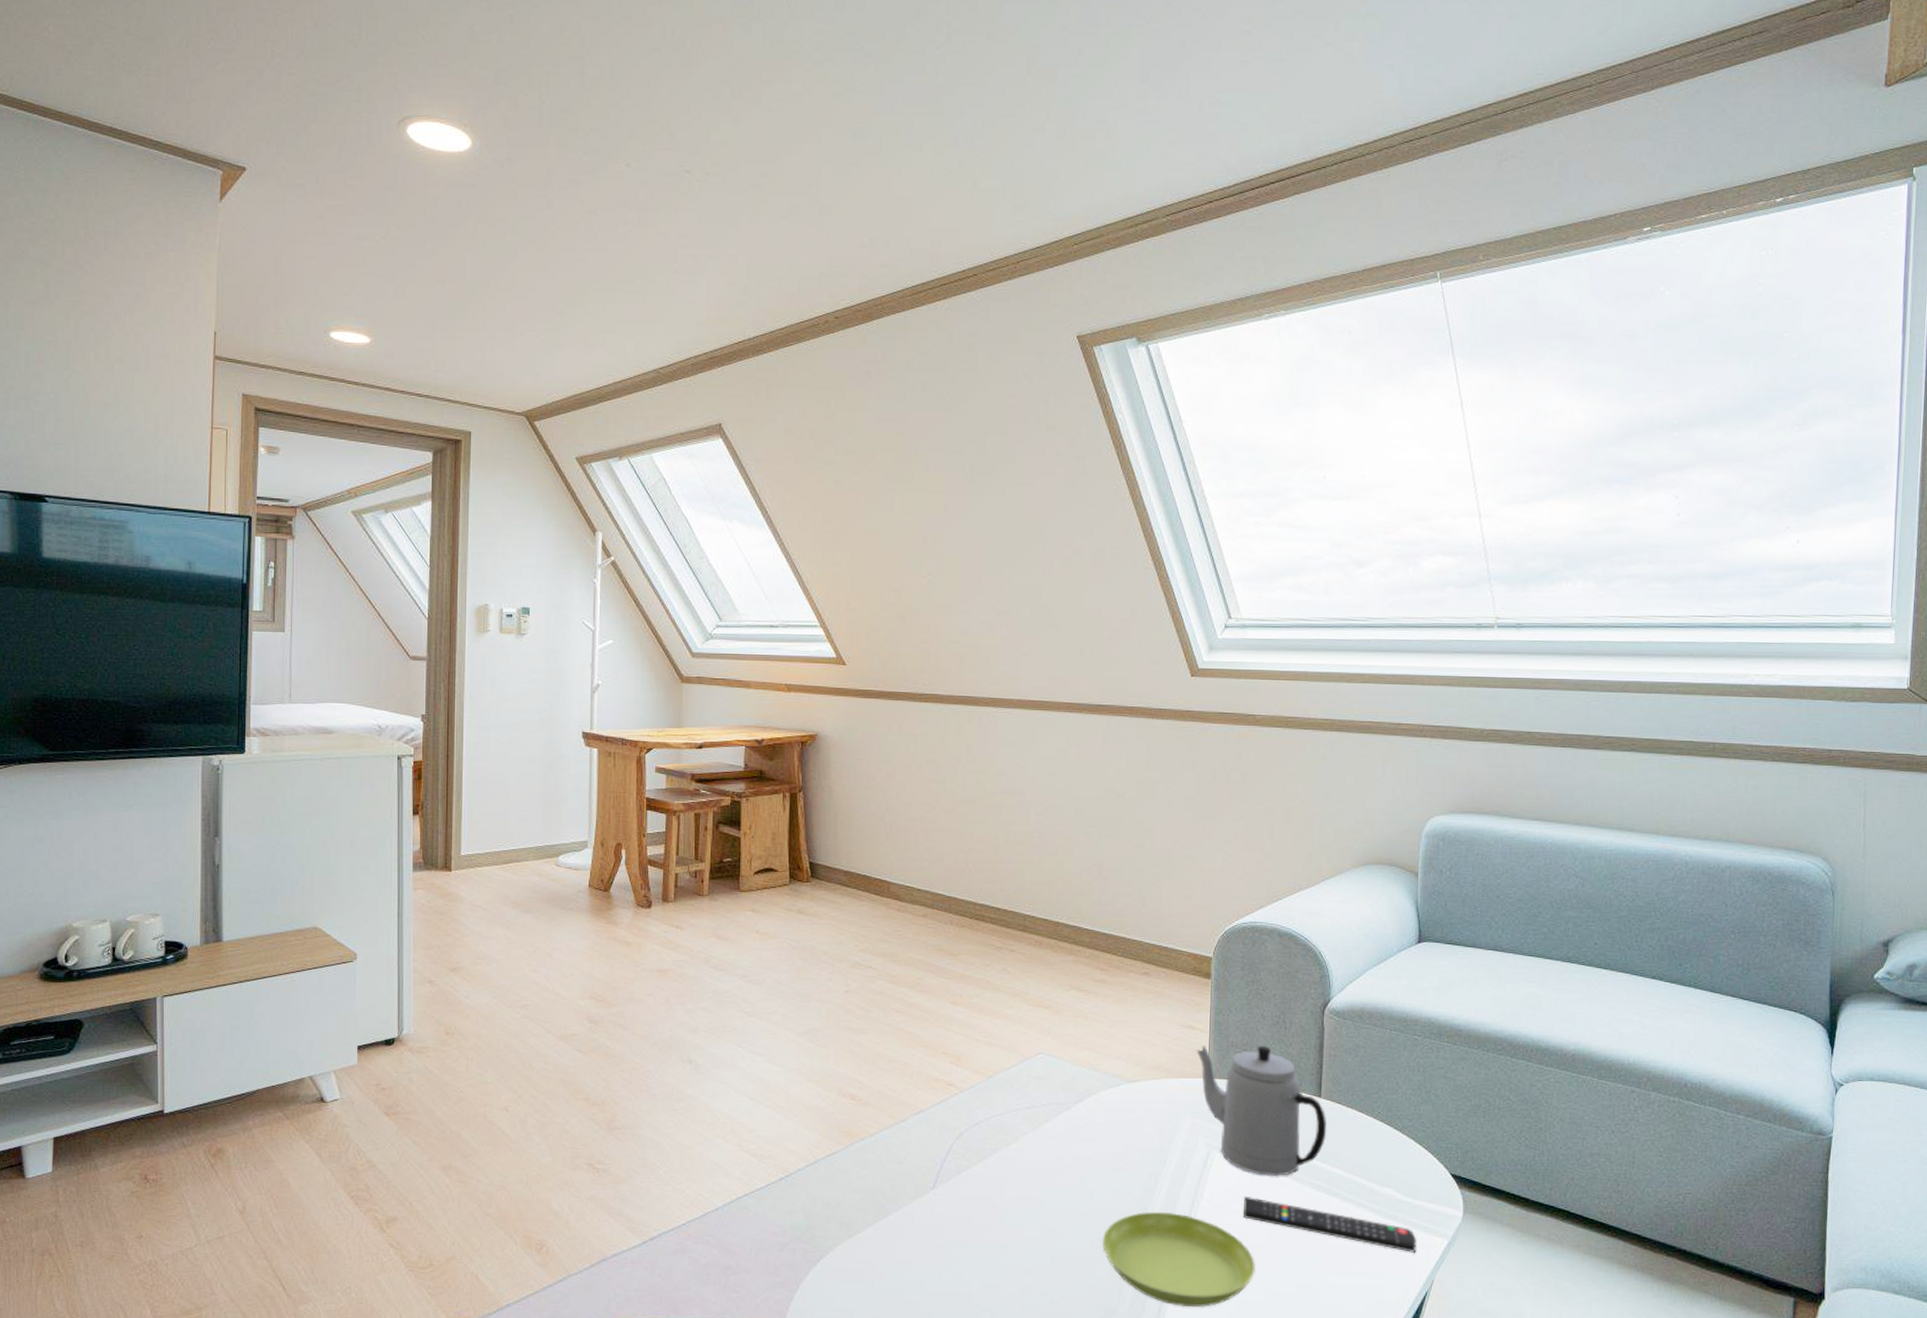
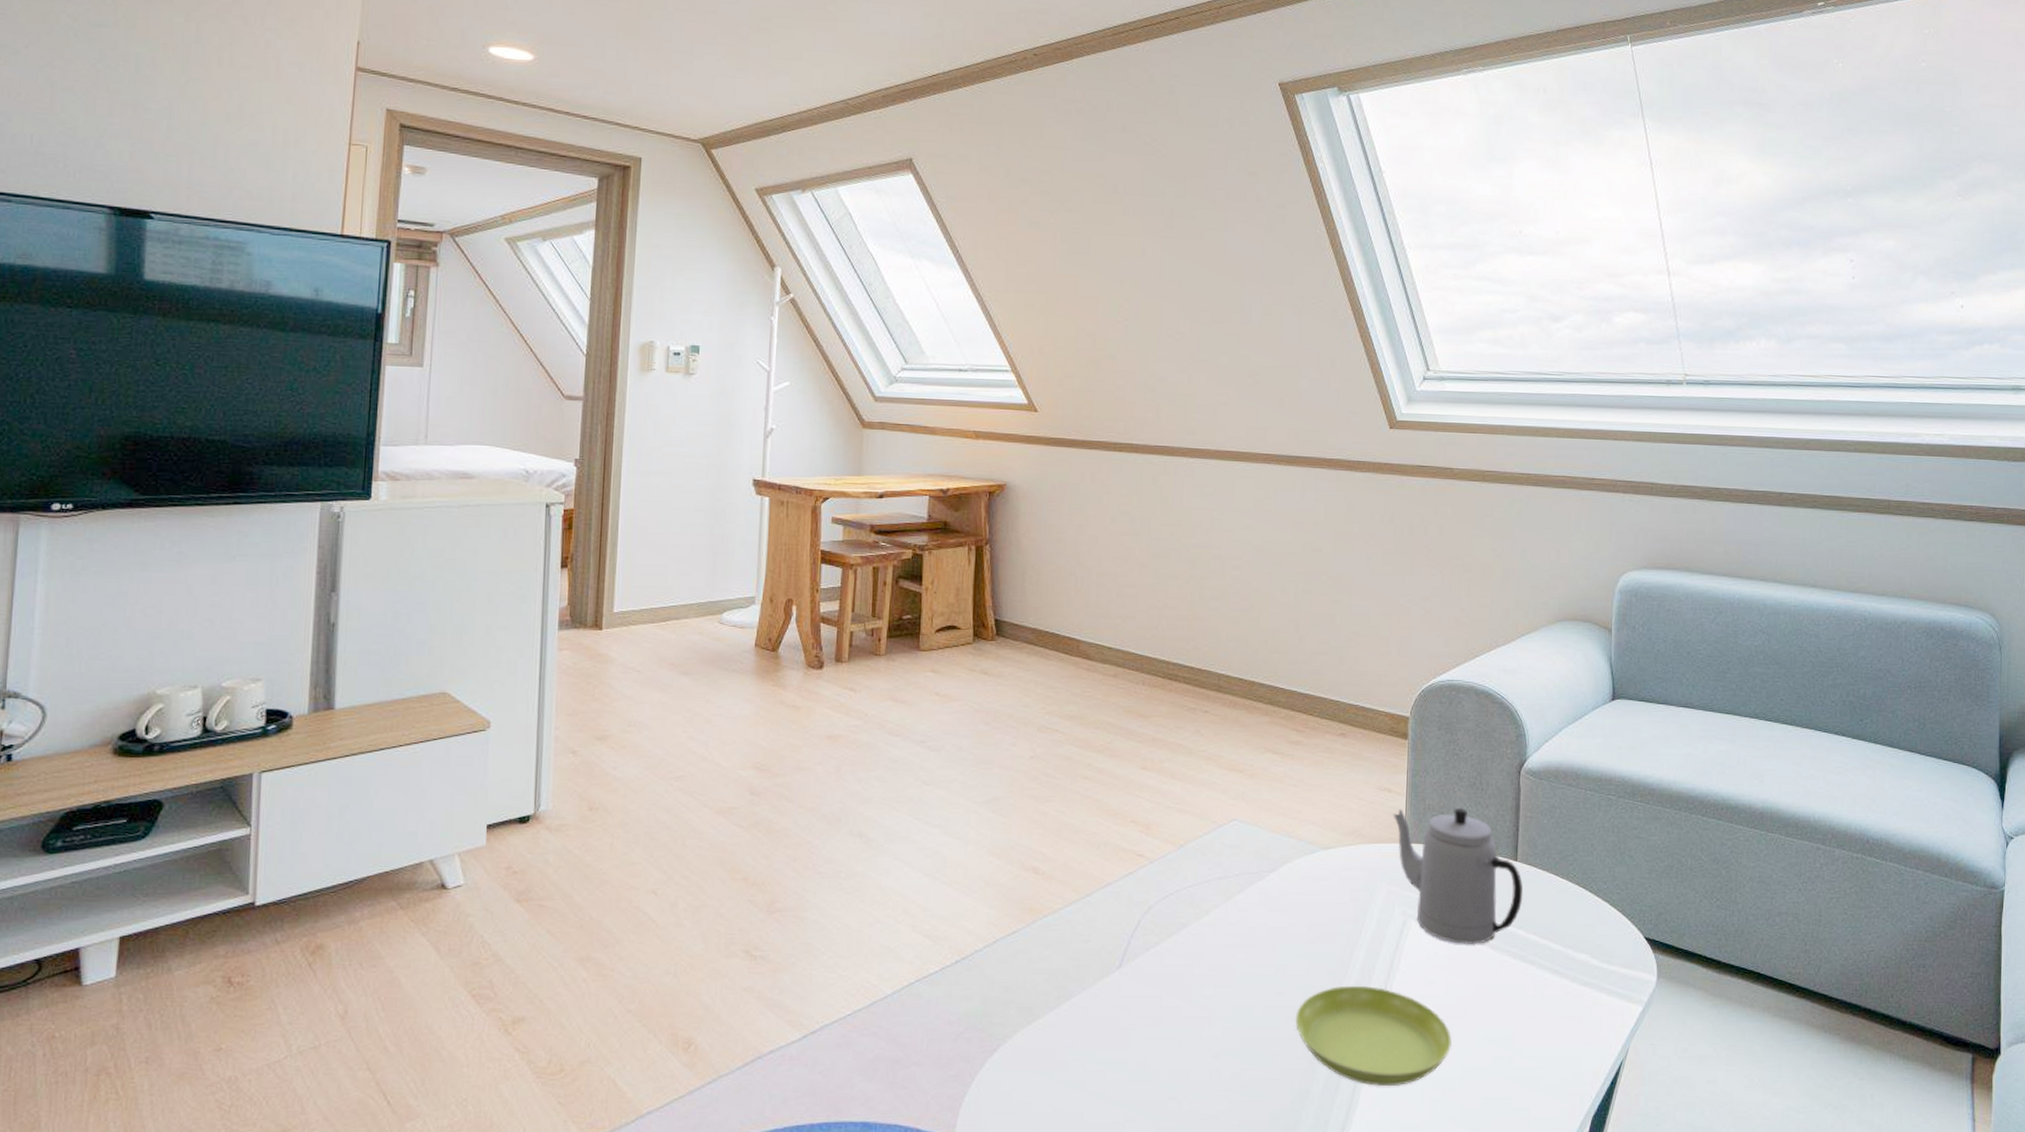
remote control: present [1243,1196,1417,1253] -> none [1440,966,1612,1020]

